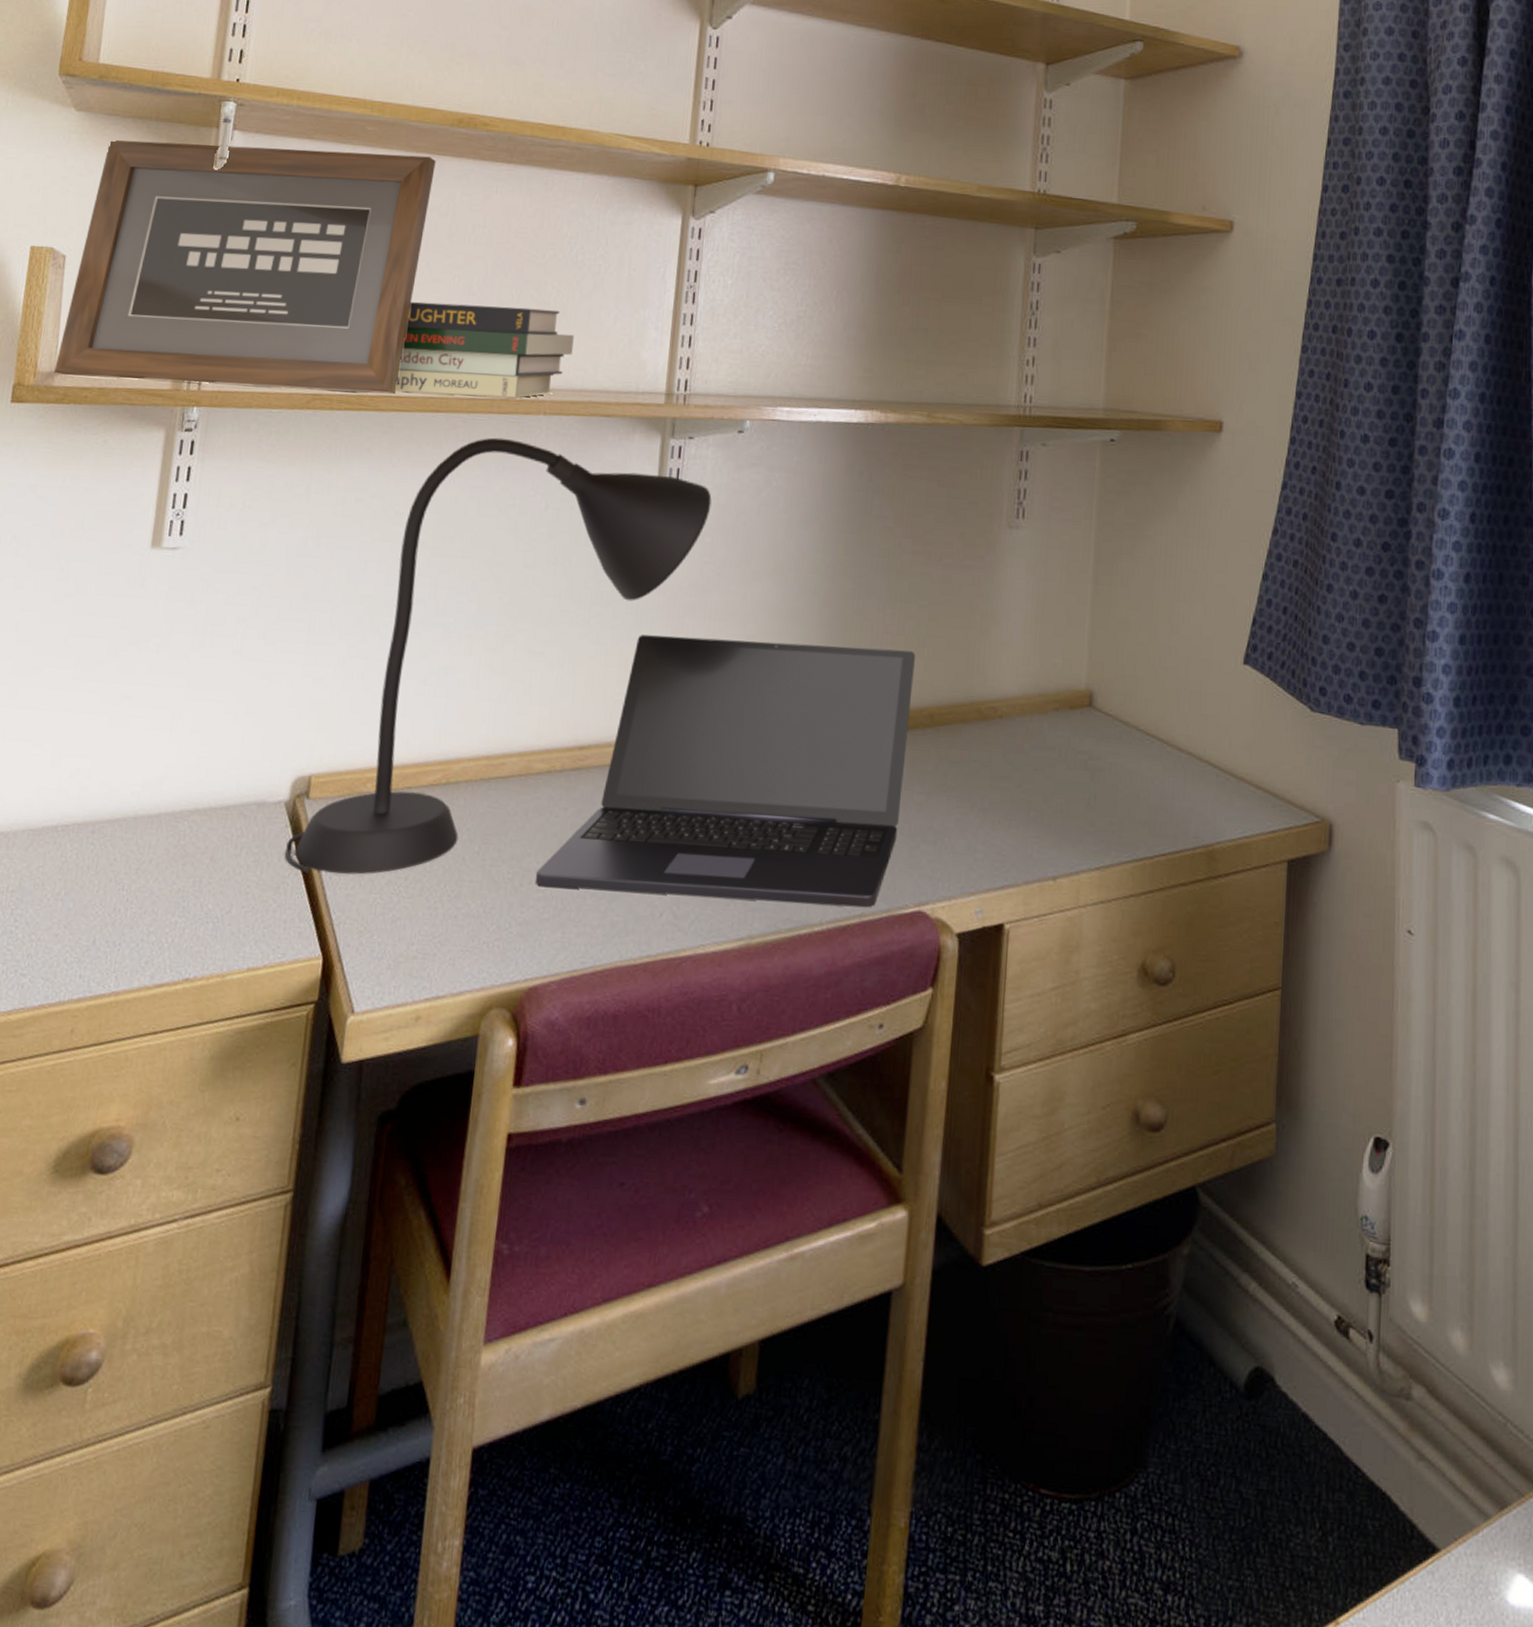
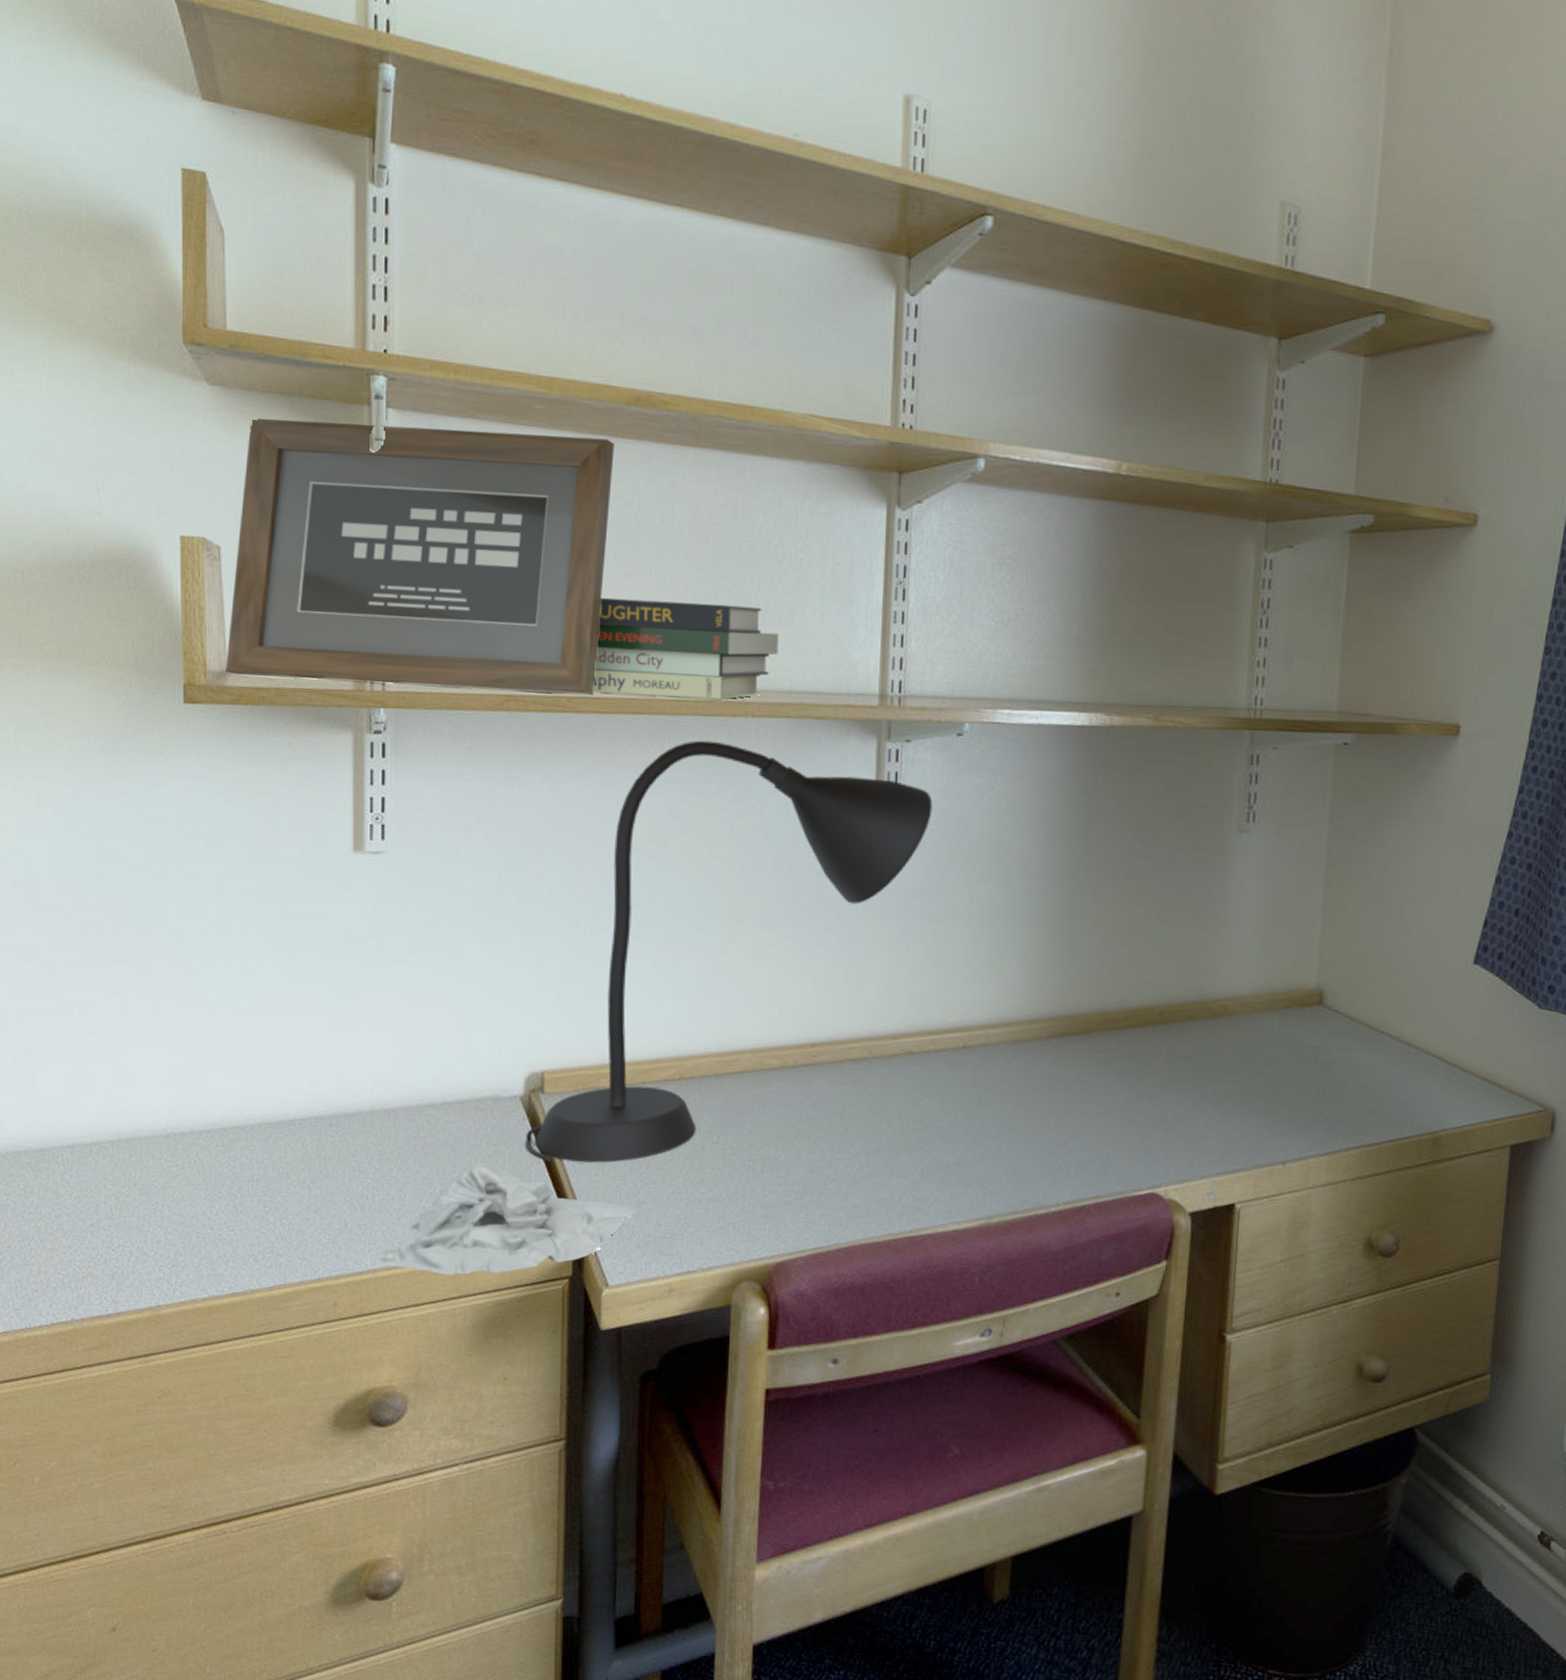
tissue: none [115,872,393,999] -> present [370,1161,639,1275]
laptop: present [535,634,915,908] -> none [775,937,1145,1191]

